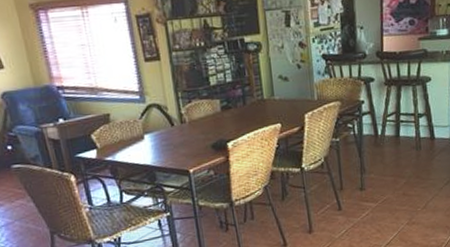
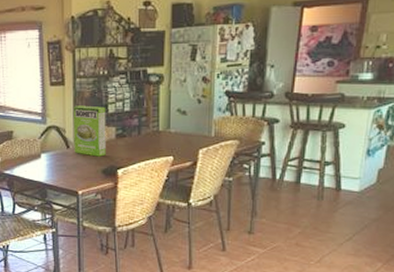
cake mix box: none [172,79,213,132] -> present [73,105,106,157]

